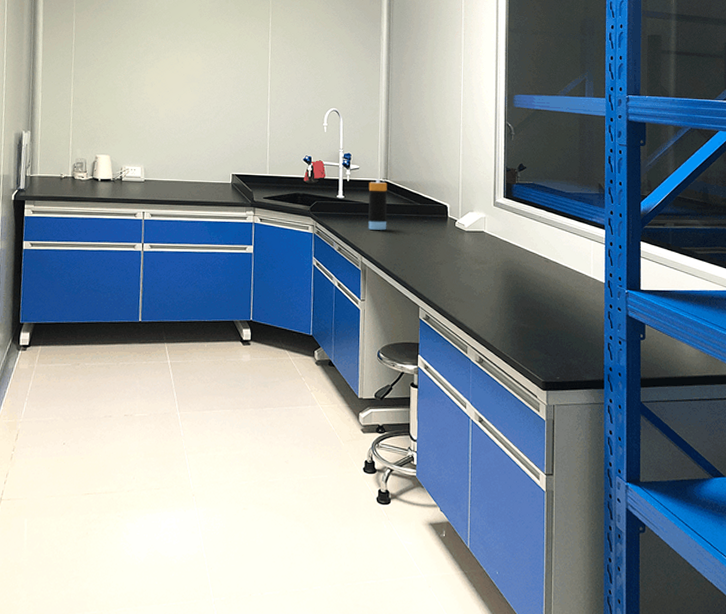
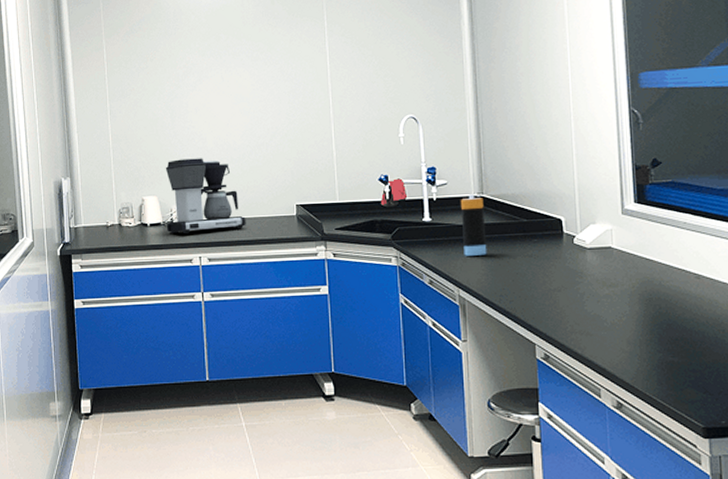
coffee maker: none [115,125,187,191] -> present [165,158,246,235]

